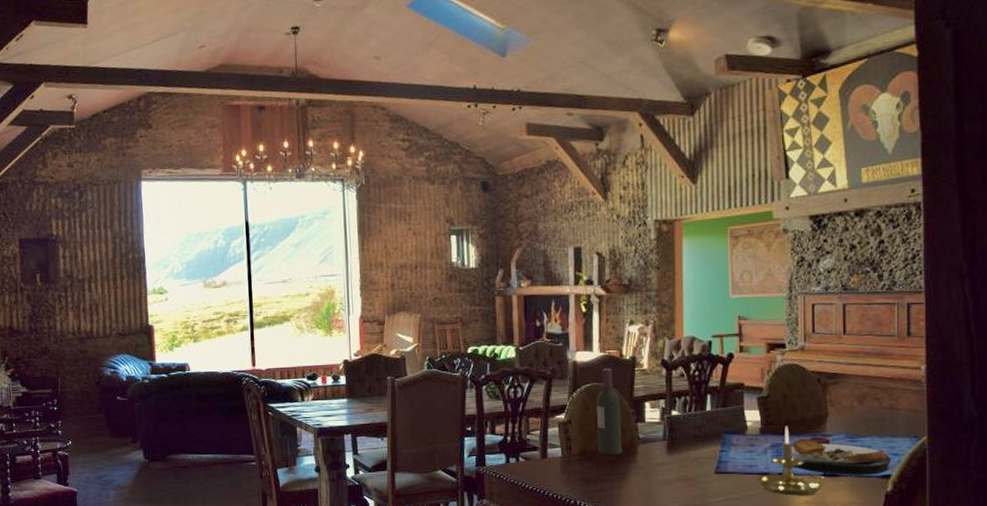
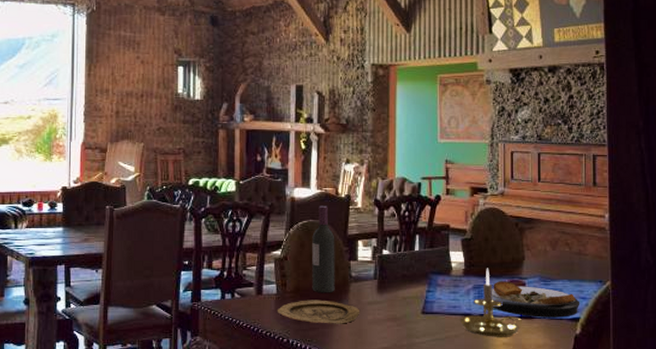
plate: none [562,462,650,486] -> present [277,300,360,324]

